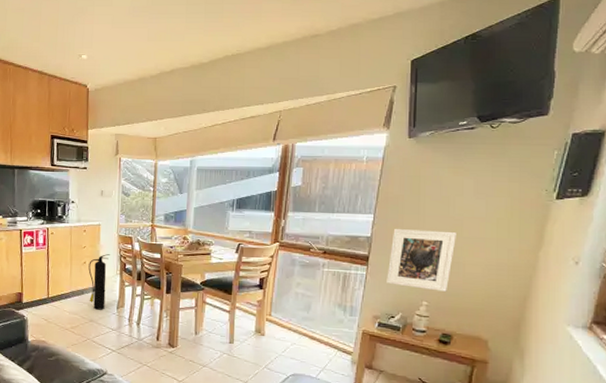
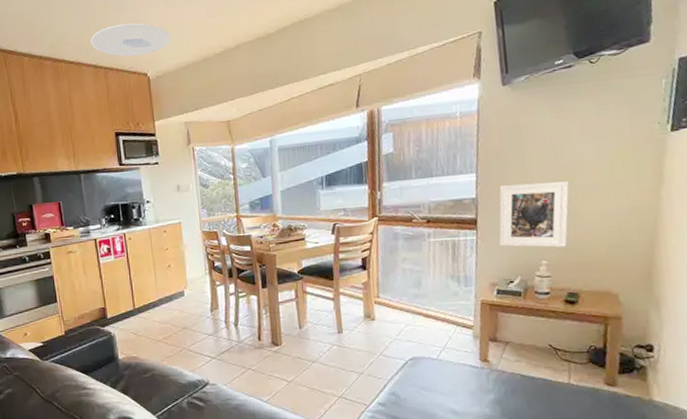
ceiling light: none [39,37,112,67] -> present [90,23,171,57]
fire extinguisher: present [88,254,110,310] -> none [174,253,198,316]

